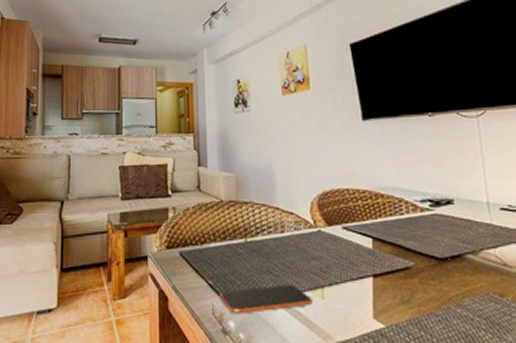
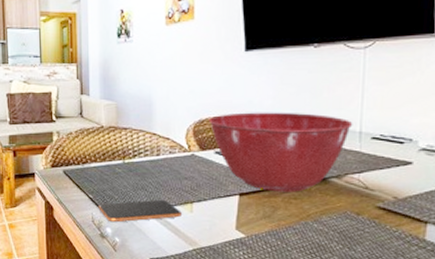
mixing bowl: none [332,182,479,272] -> present [208,112,353,192]

